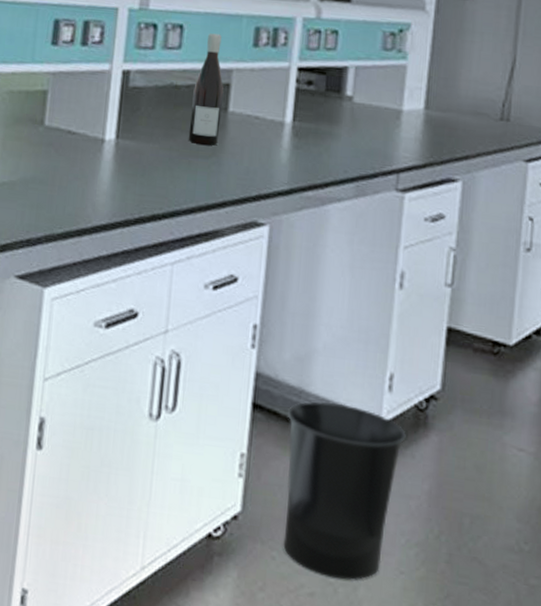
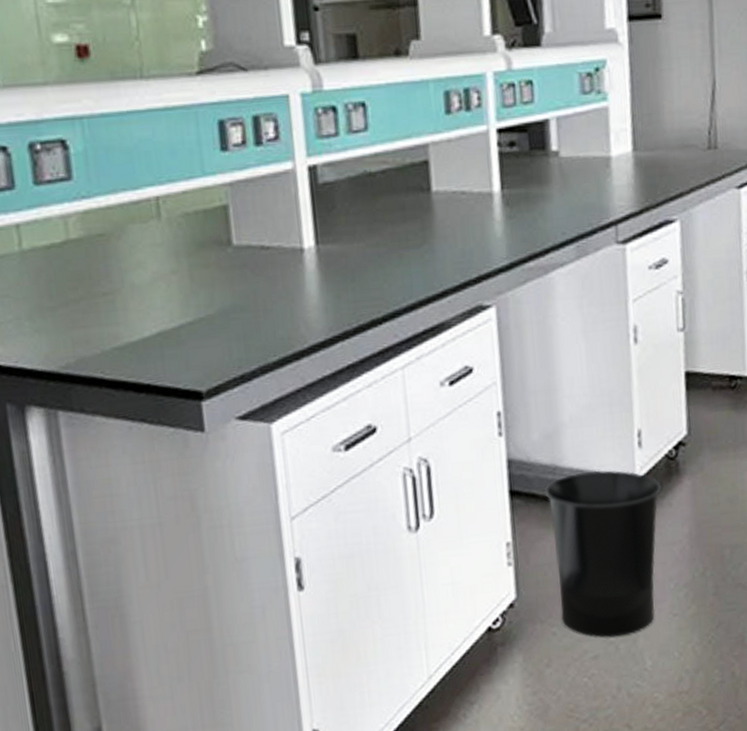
bottle: present [188,33,224,146] -> none [390,106,427,234]

